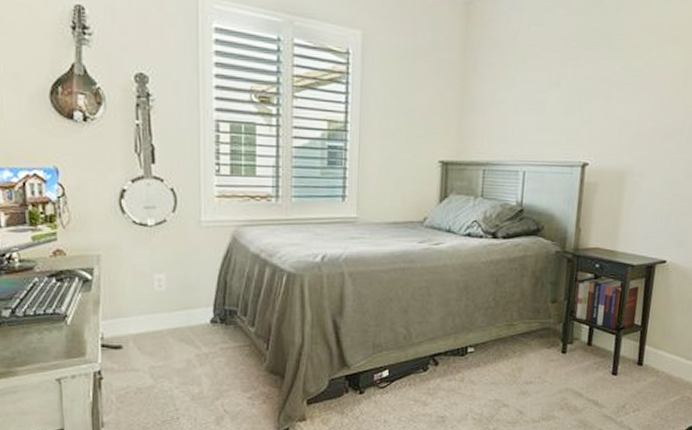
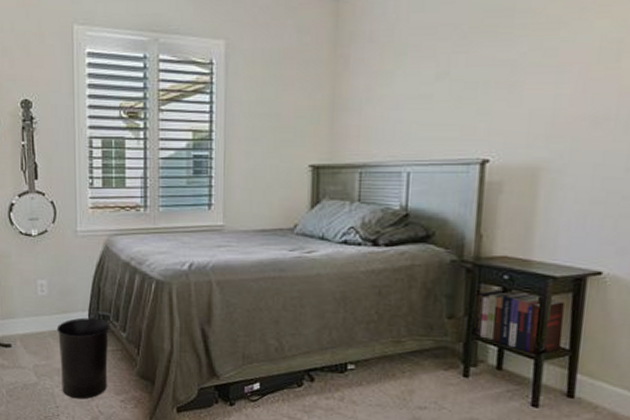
waste bin: none [176,313,238,399] -> present [56,317,110,399]

